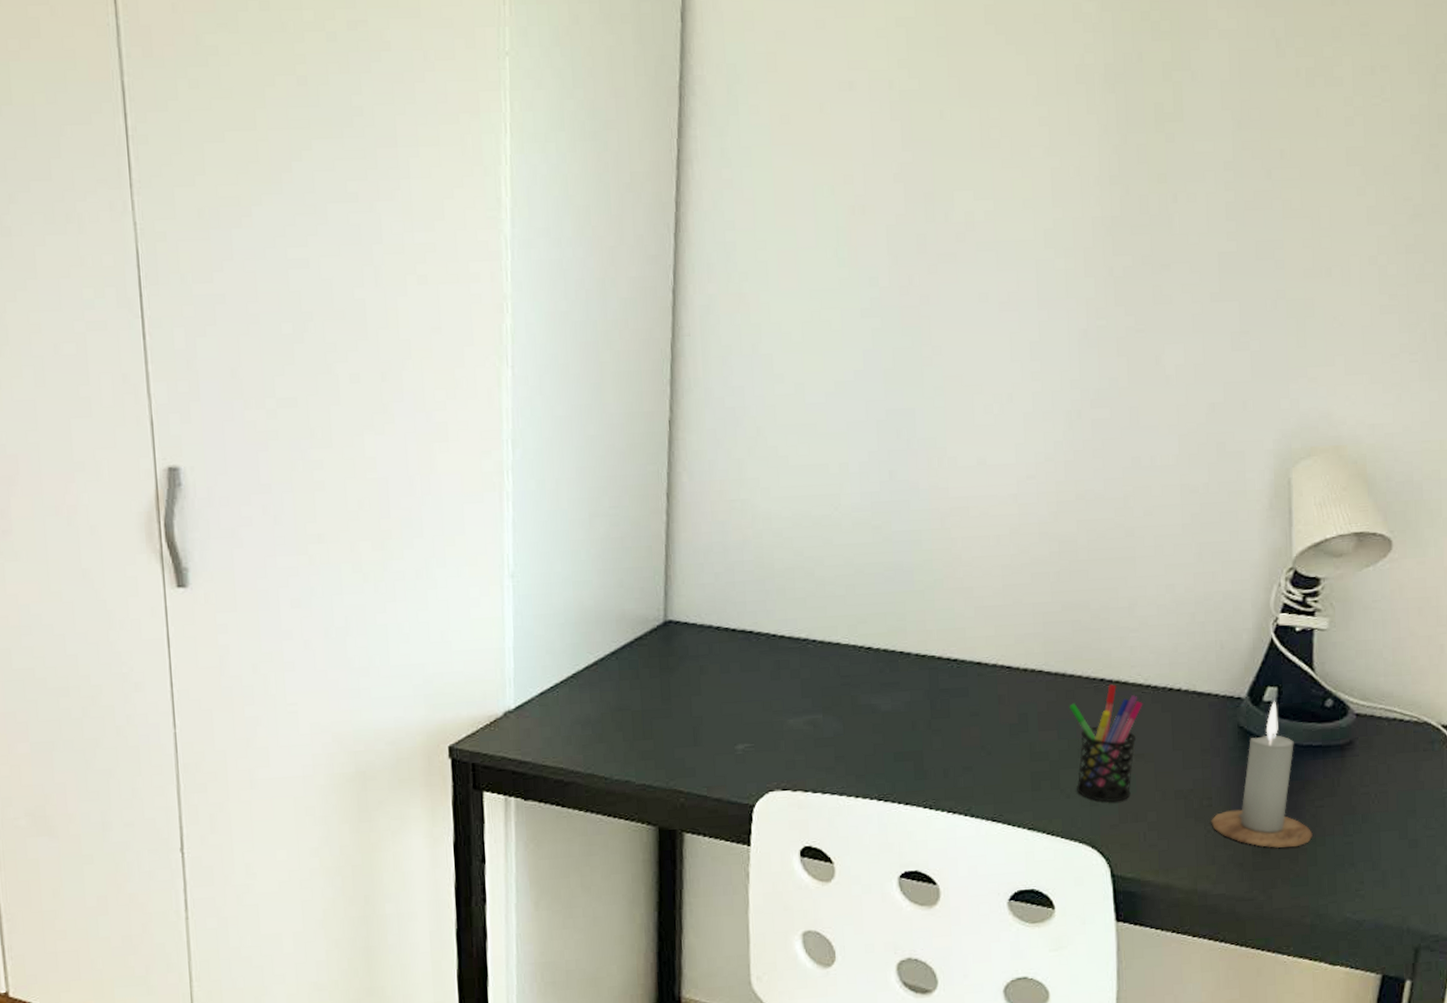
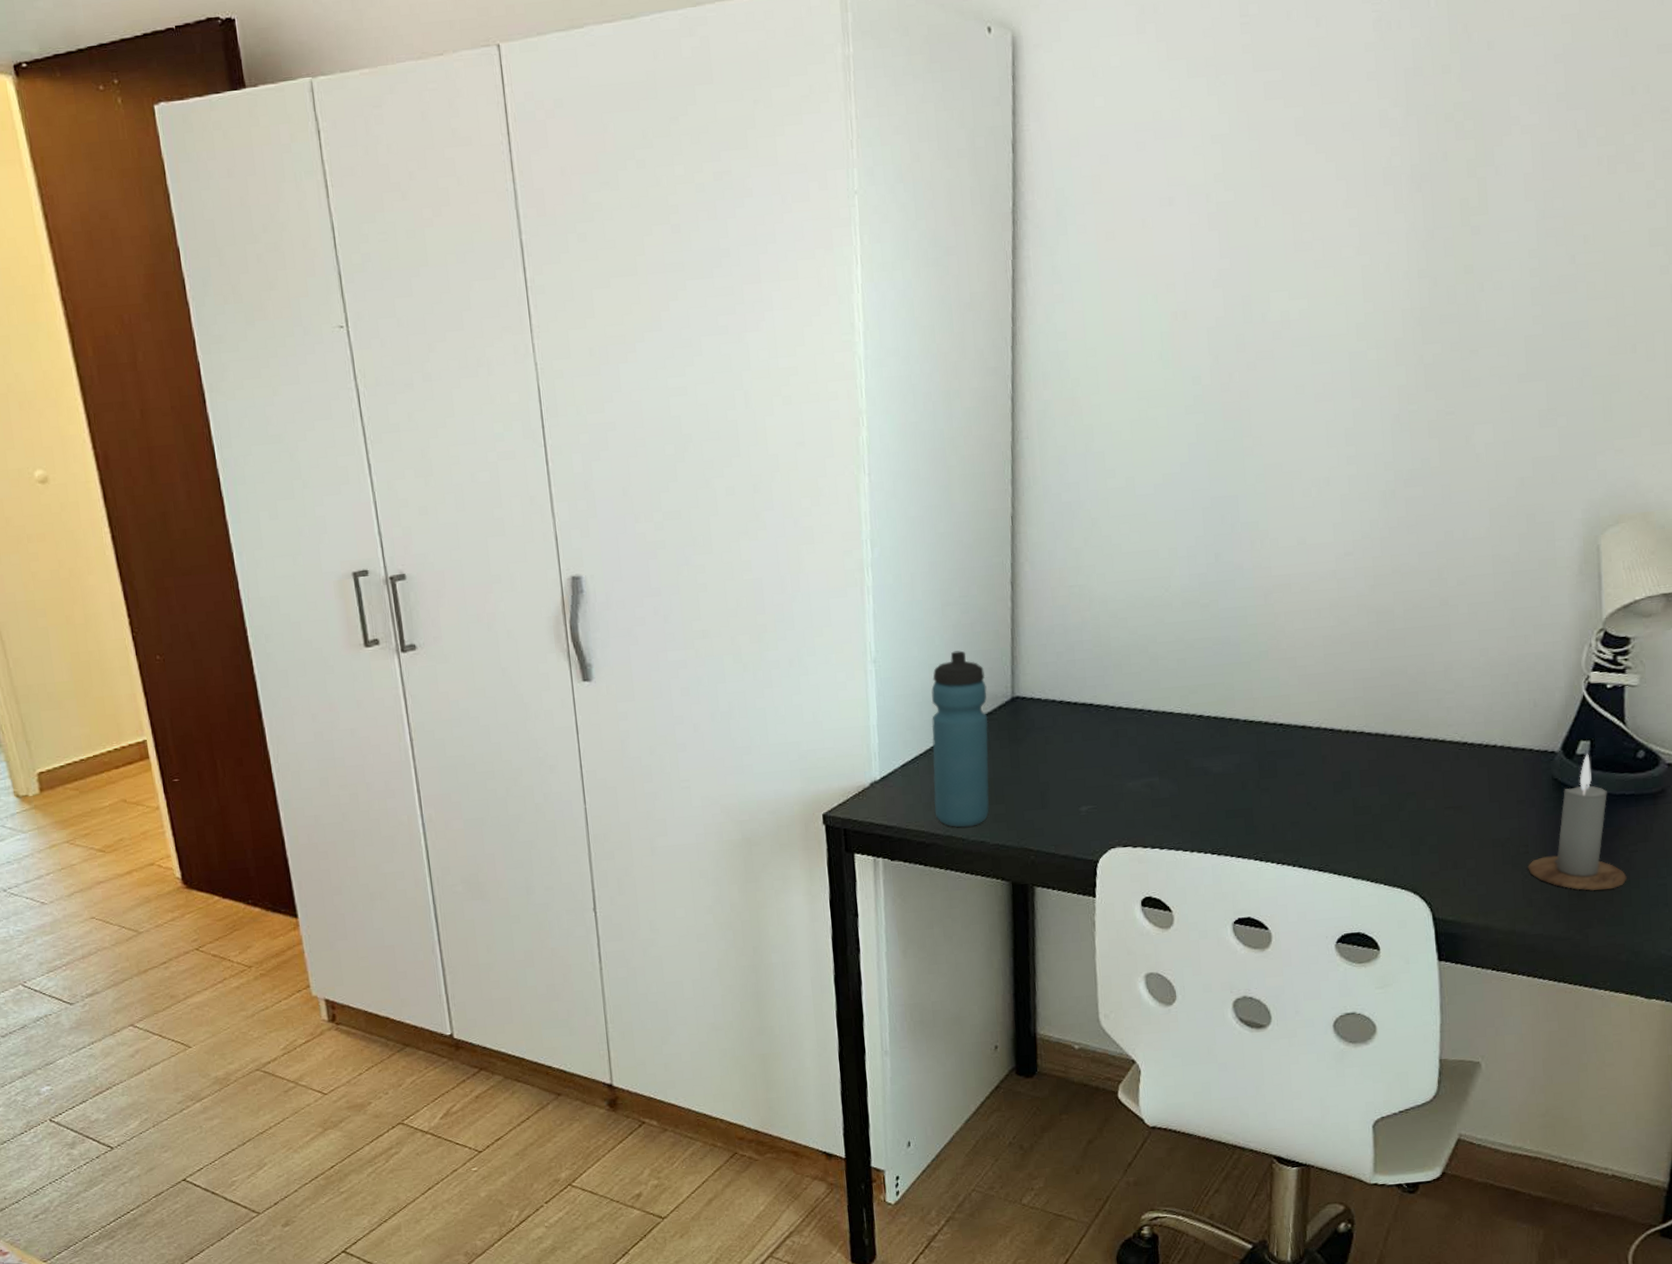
water bottle: none [574,567,637,765] -> present [931,650,990,828]
pen holder: present [1068,684,1143,802] -> none [1389,742,1460,851]

